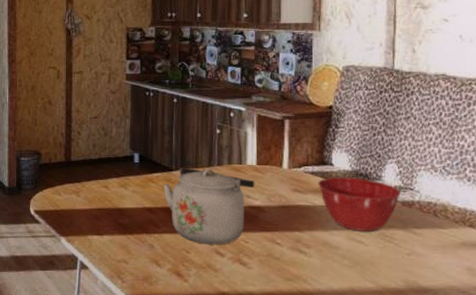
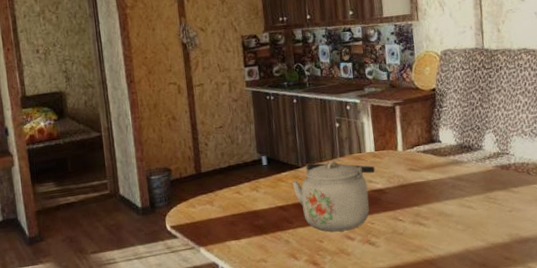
mixing bowl: present [318,177,402,232] -> none [429,150,500,198]

